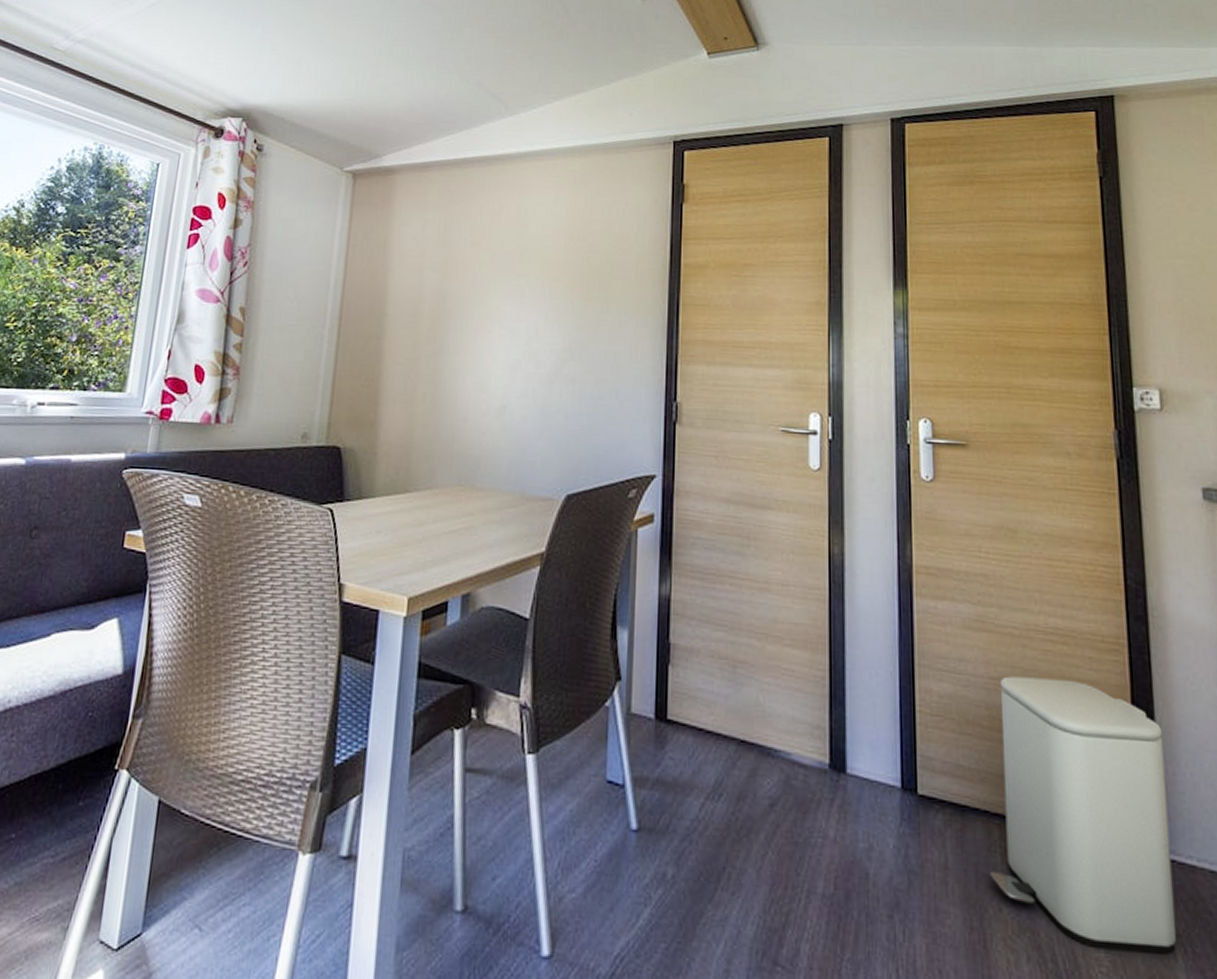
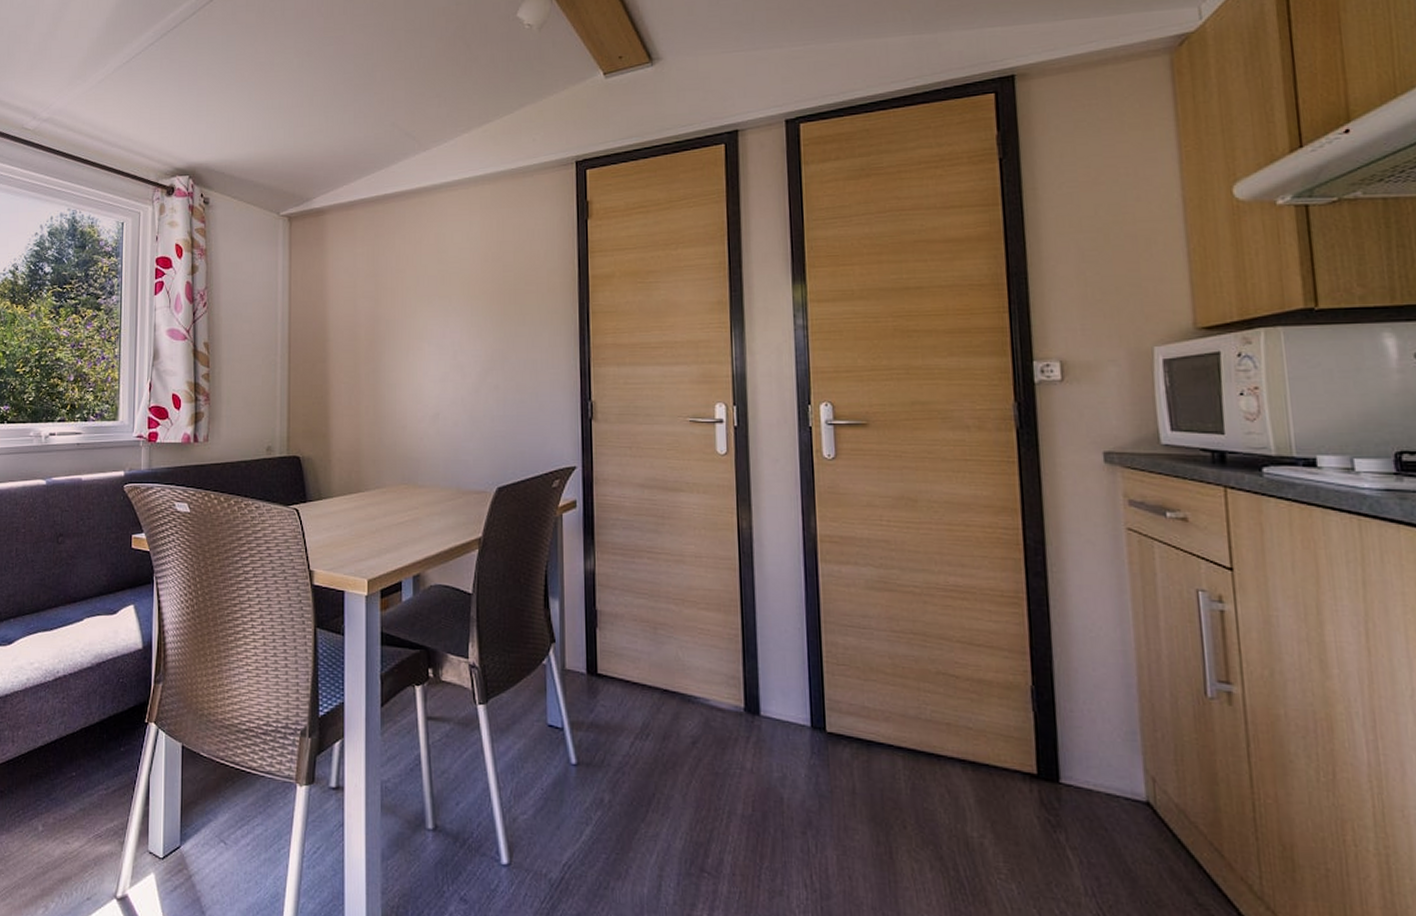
pedal bin: present [988,676,1177,955] -> none [893,629,1073,864]

